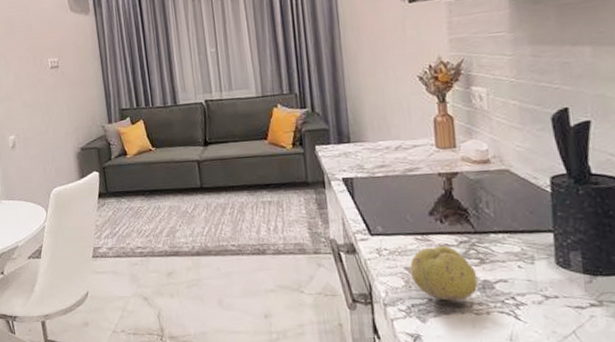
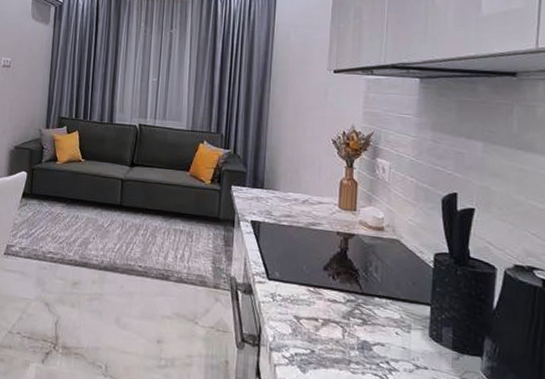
fruit: present [410,245,478,301] -> none [299,300,358,357]

